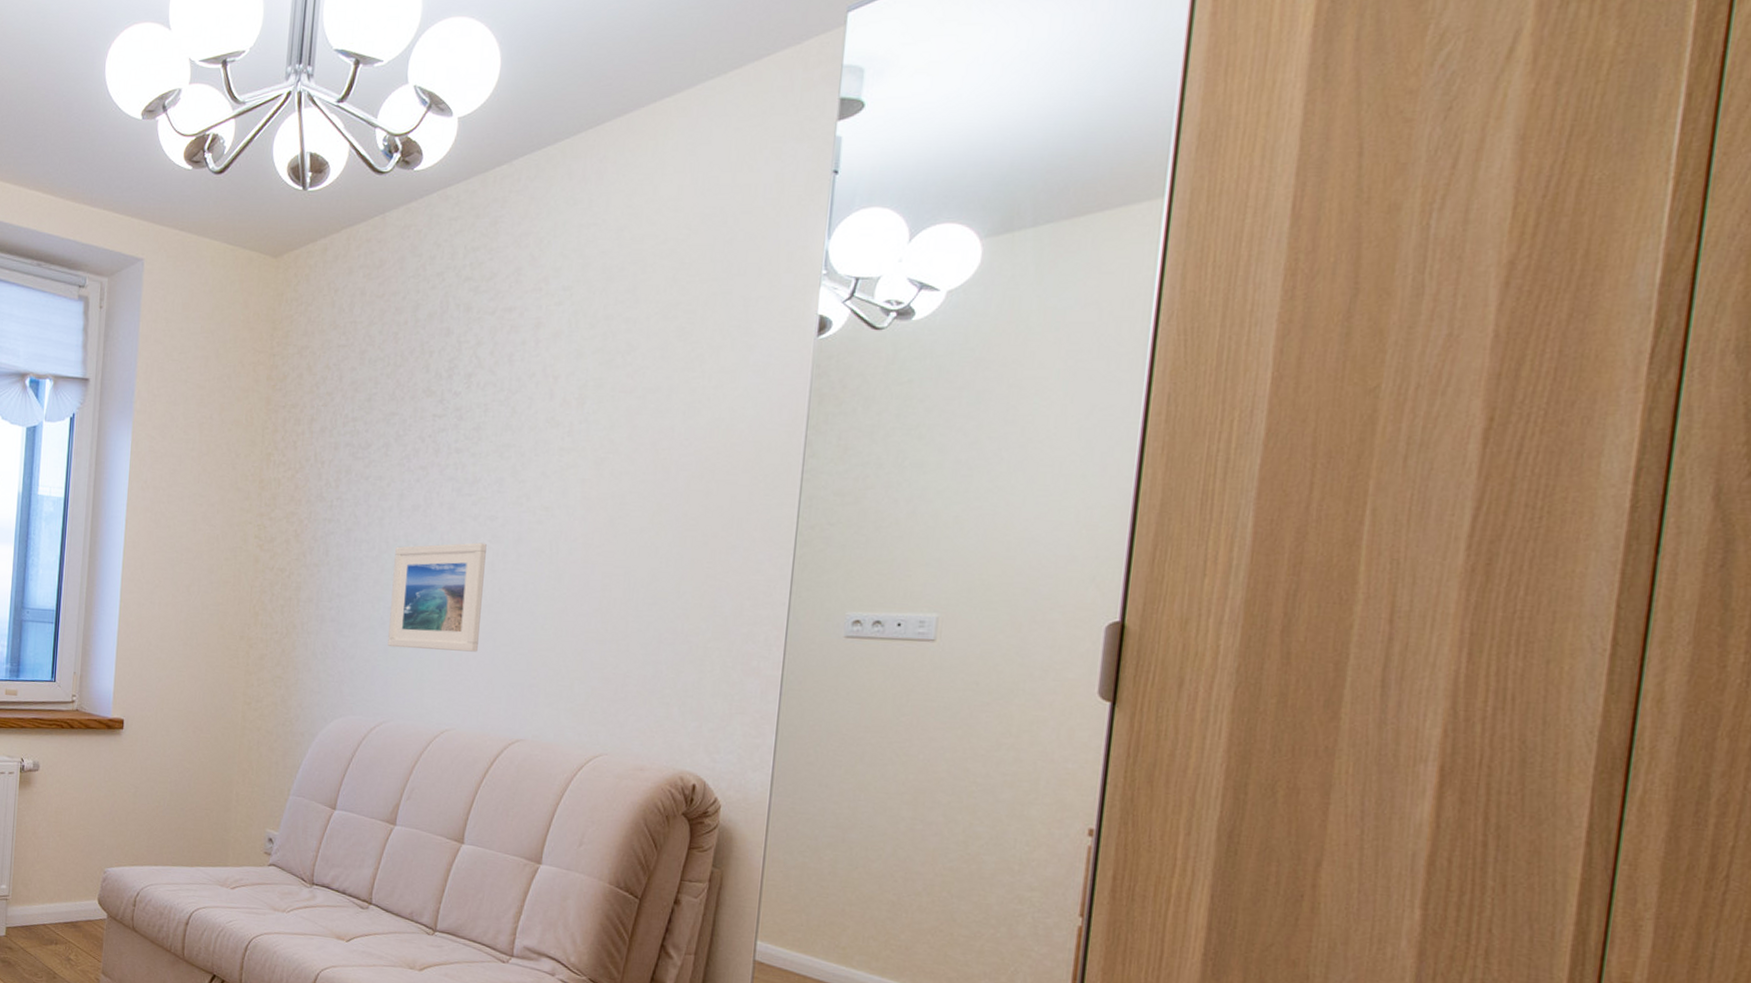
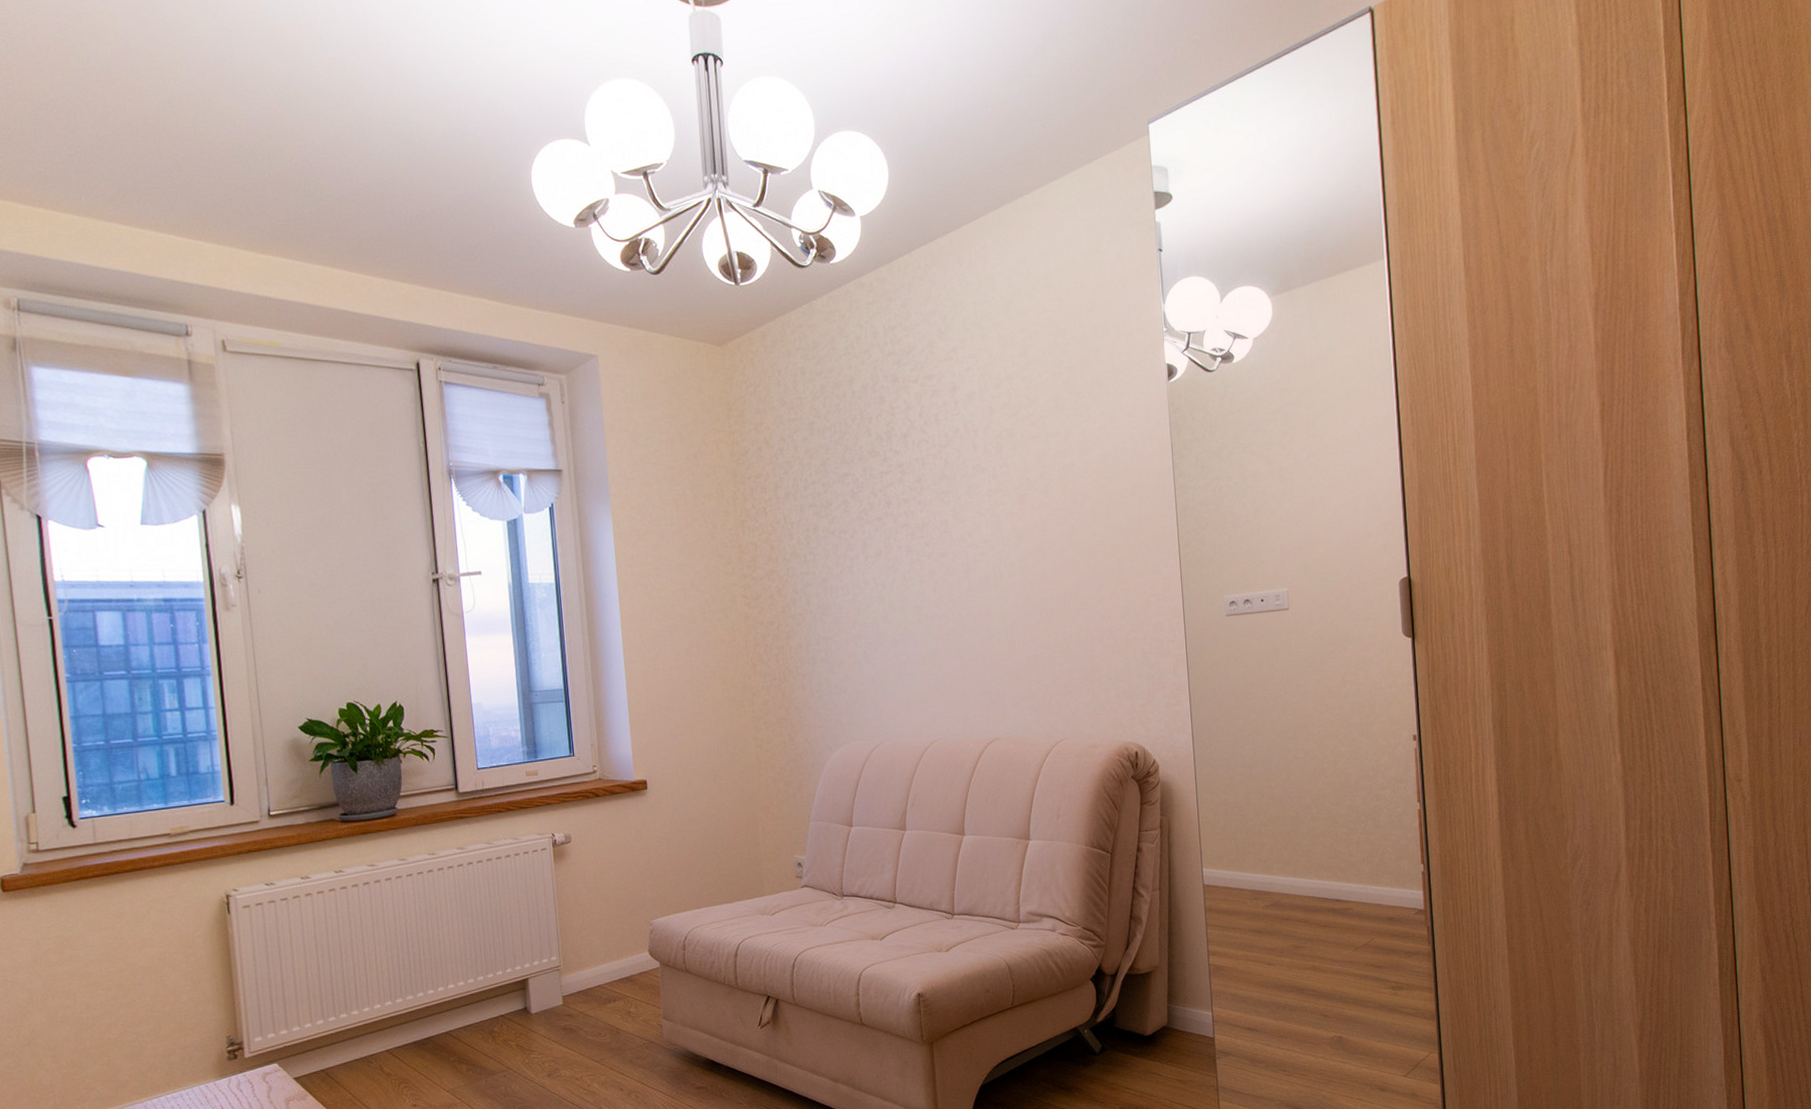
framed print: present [388,542,487,652] -> none [867,576,950,677]

